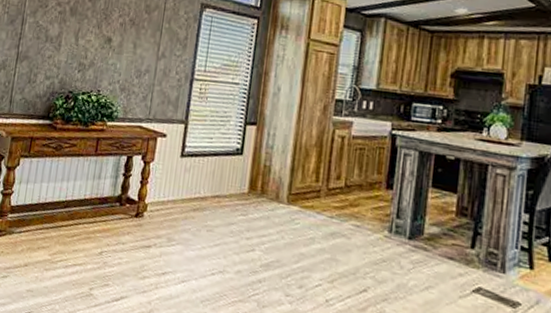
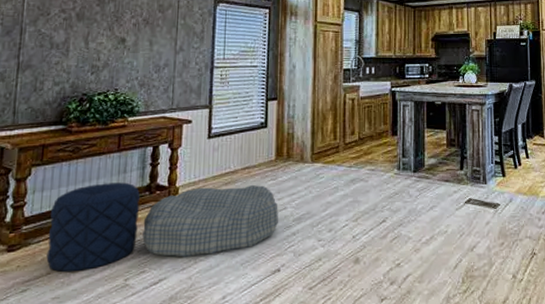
pouf: none [25,185,111,270] -> present [46,182,140,272]
dog bed: none [109,208,246,286] -> present [142,184,279,257]

